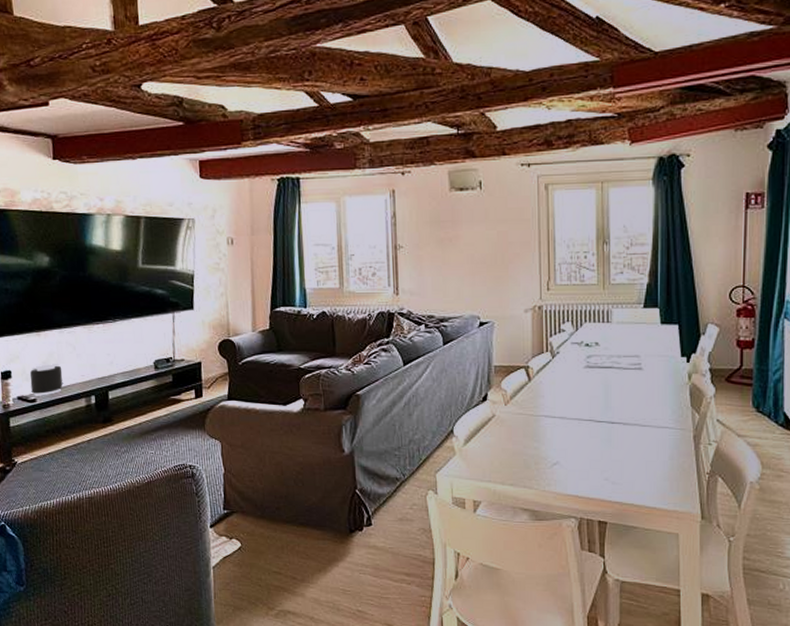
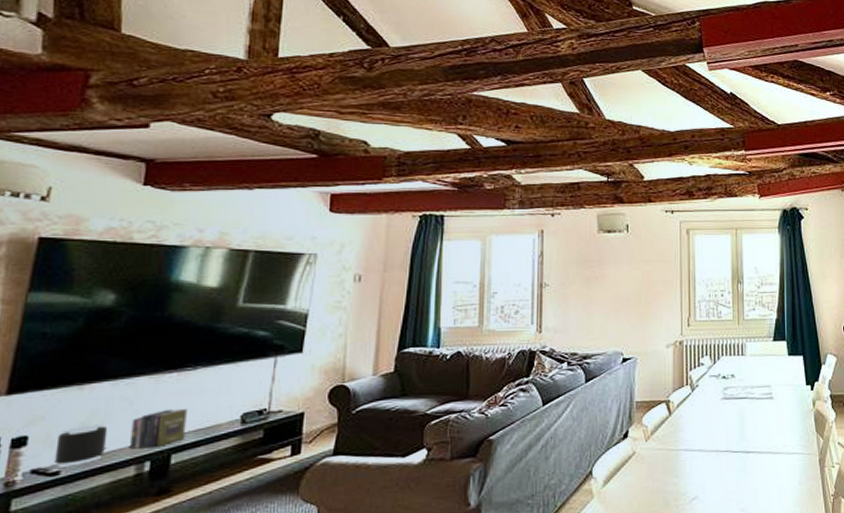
books: none [77,355,116,385] -> present [130,409,187,449]

